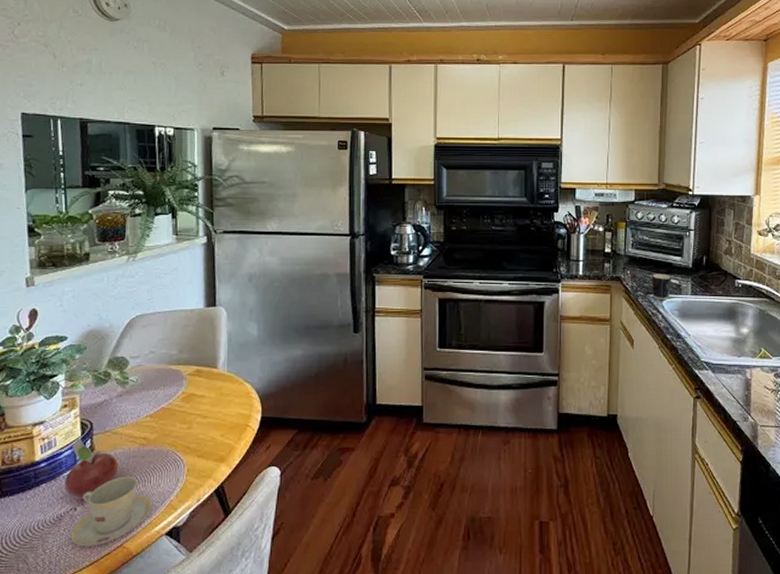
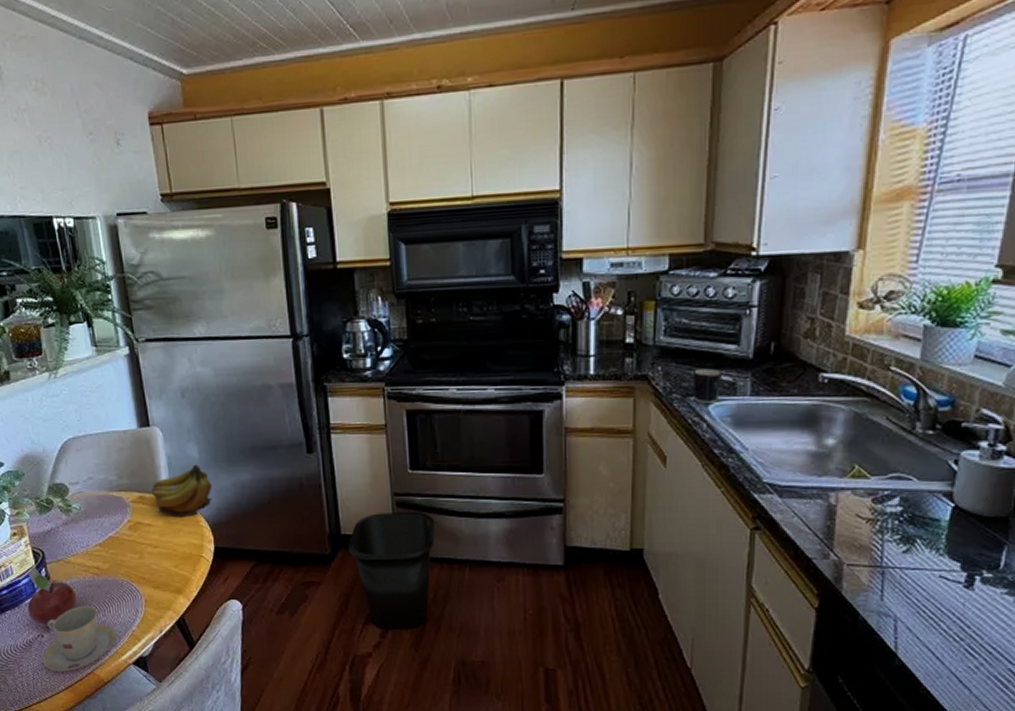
fruit: none [209,341,267,389] -> present [152,464,213,518]
waste bin: none [381,383,456,491] -> present [347,511,436,629]

